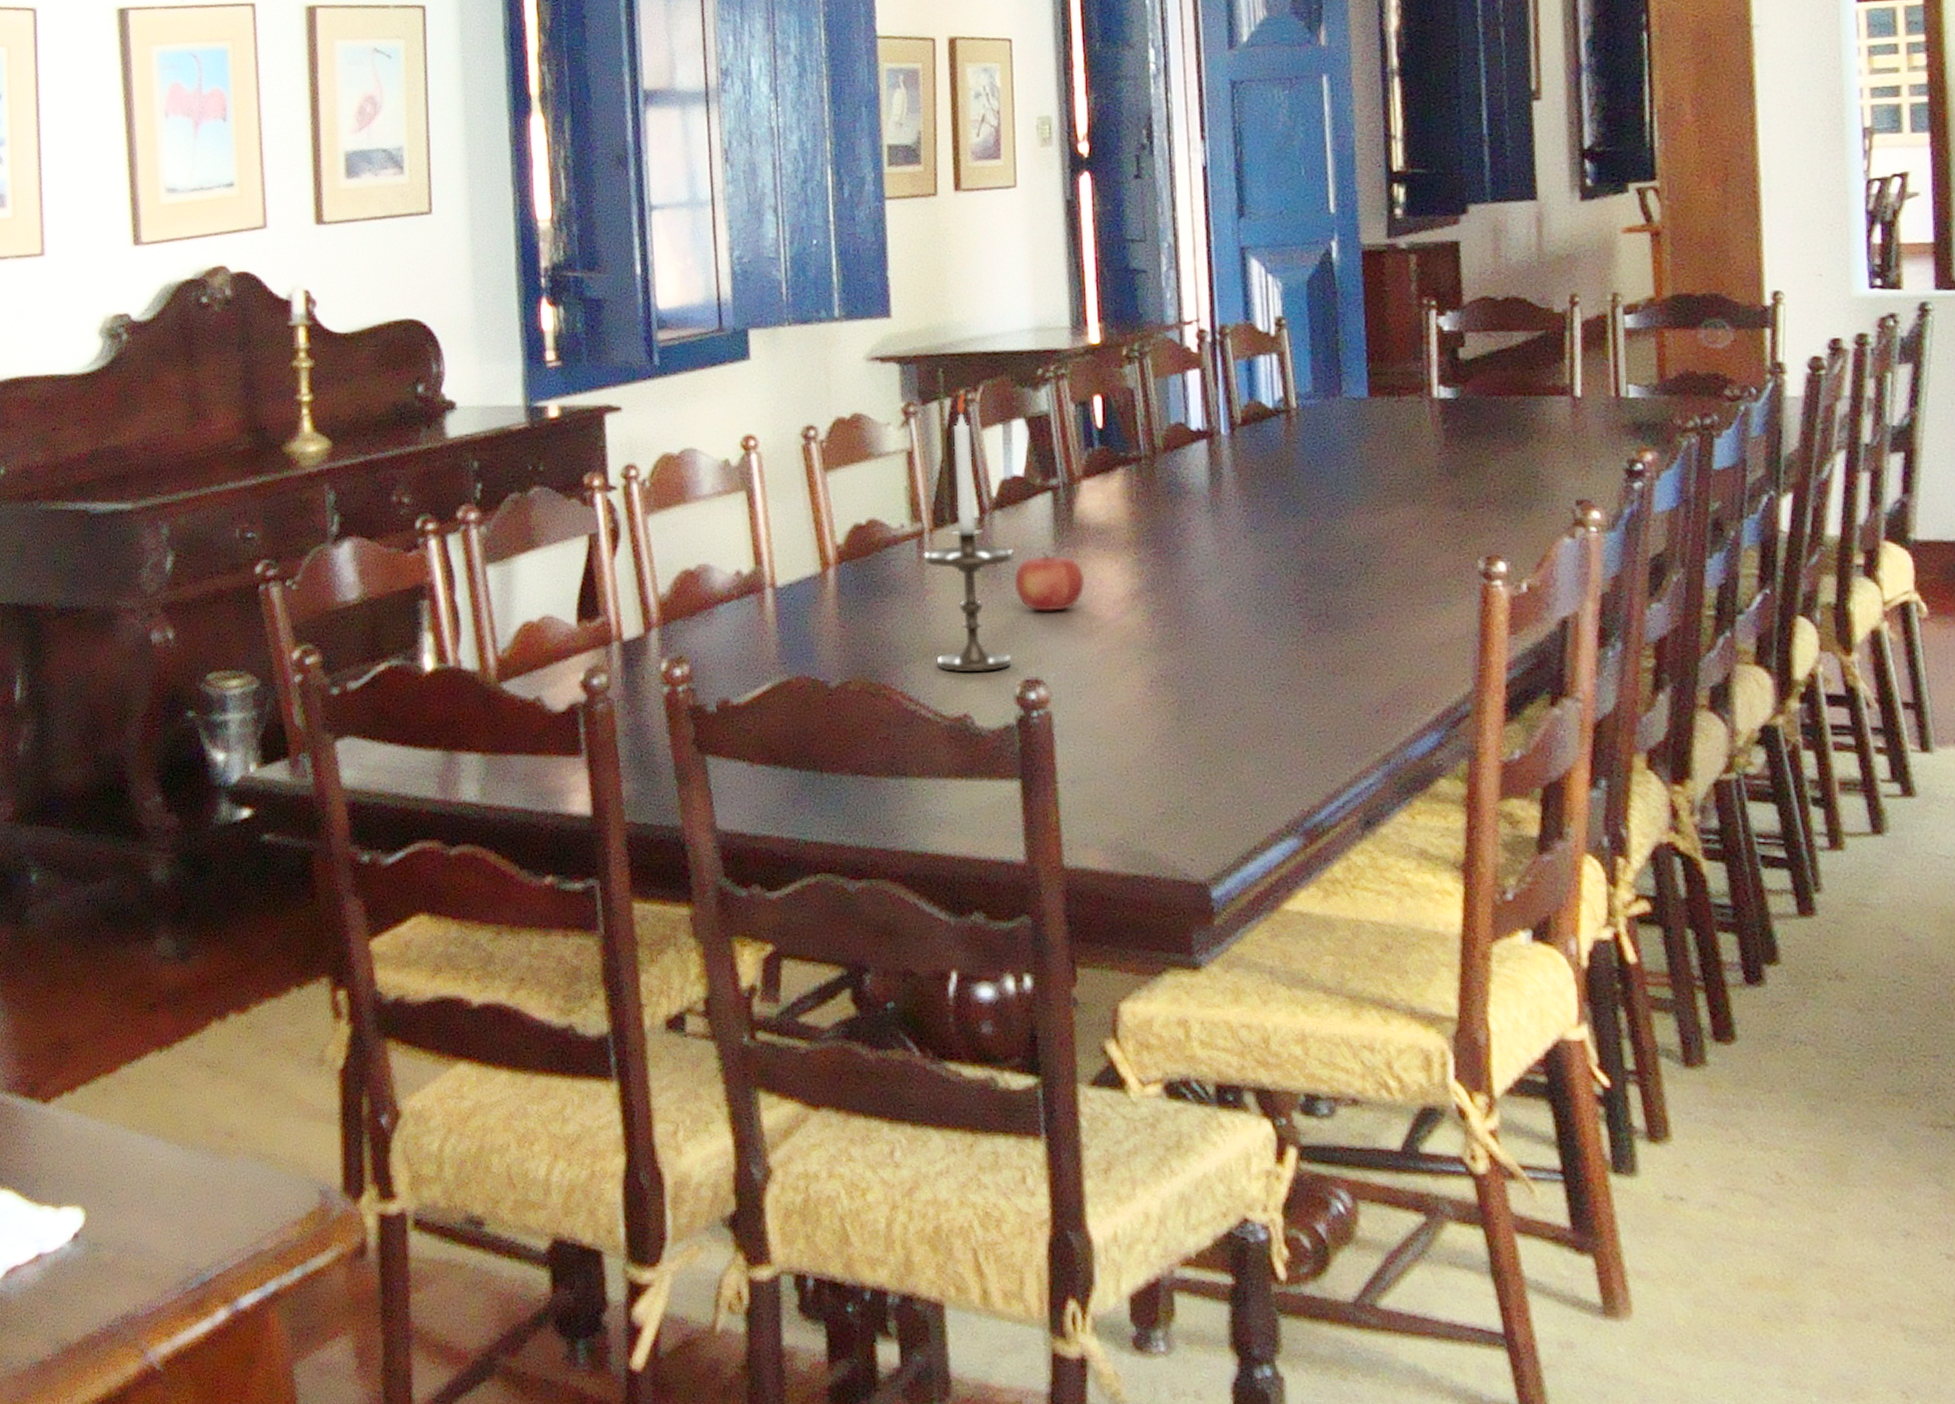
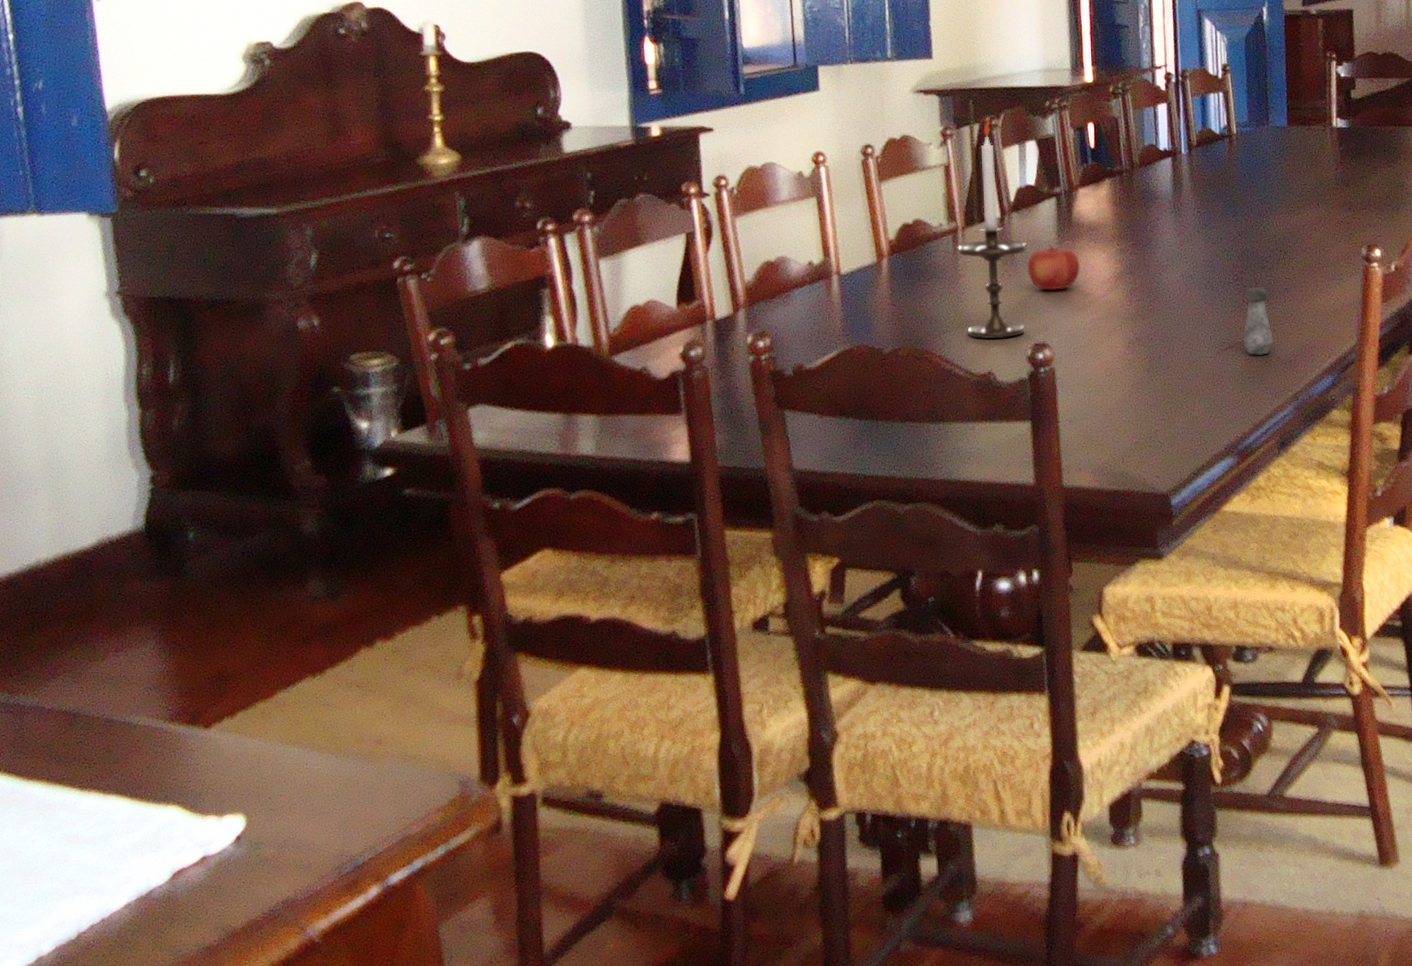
salt shaker: none [1310,610,1353,702] -> present [1243,286,1274,355]

